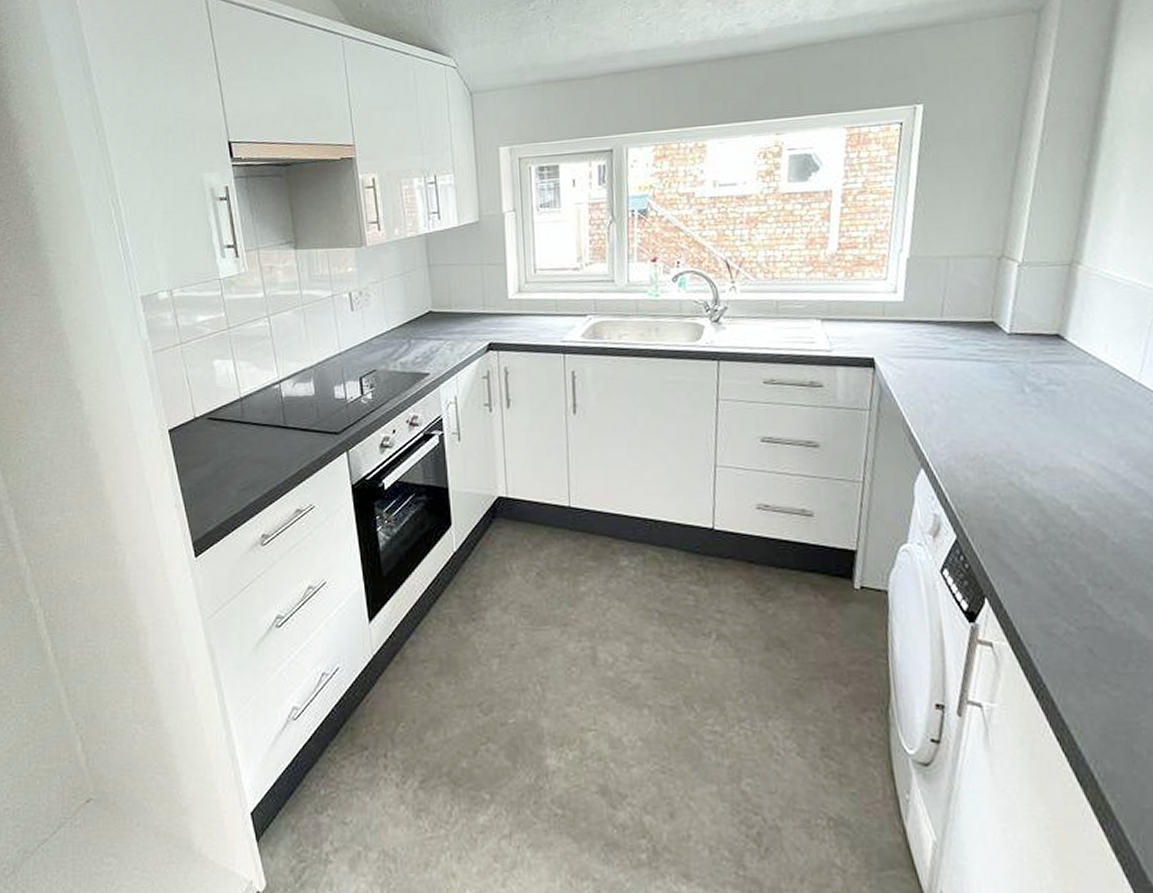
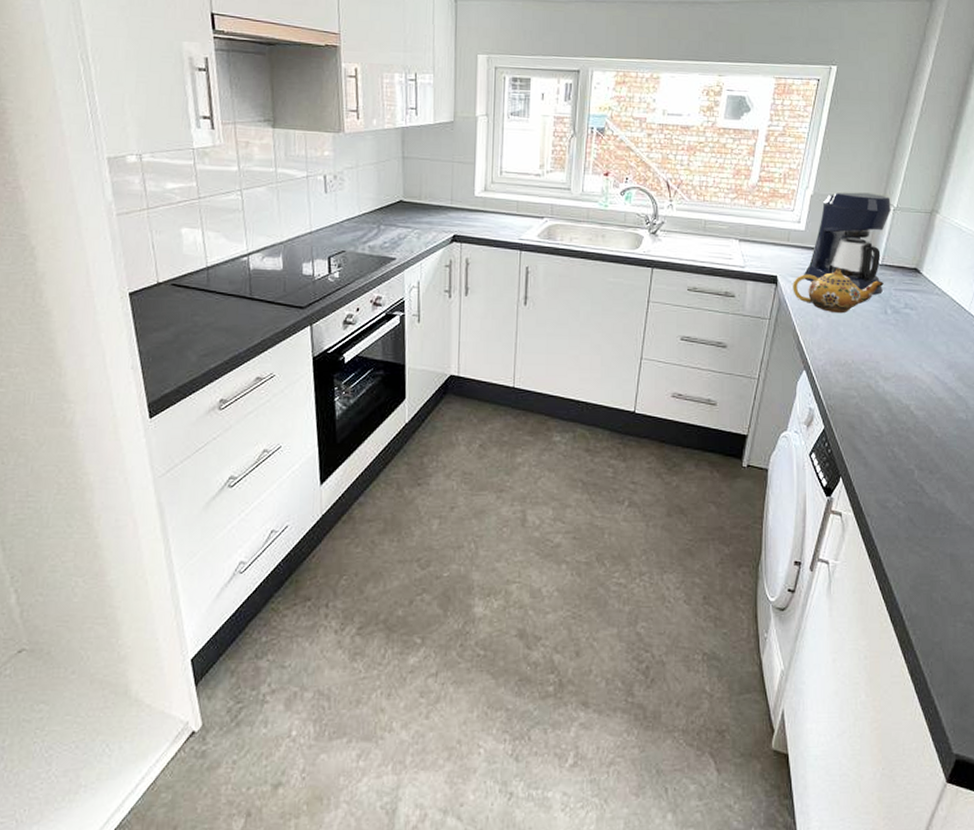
teapot: none [895,341,1016,397] -> present [793,267,884,314]
coffee maker: none [908,248,1016,371] -> present [804,192,891,295]

